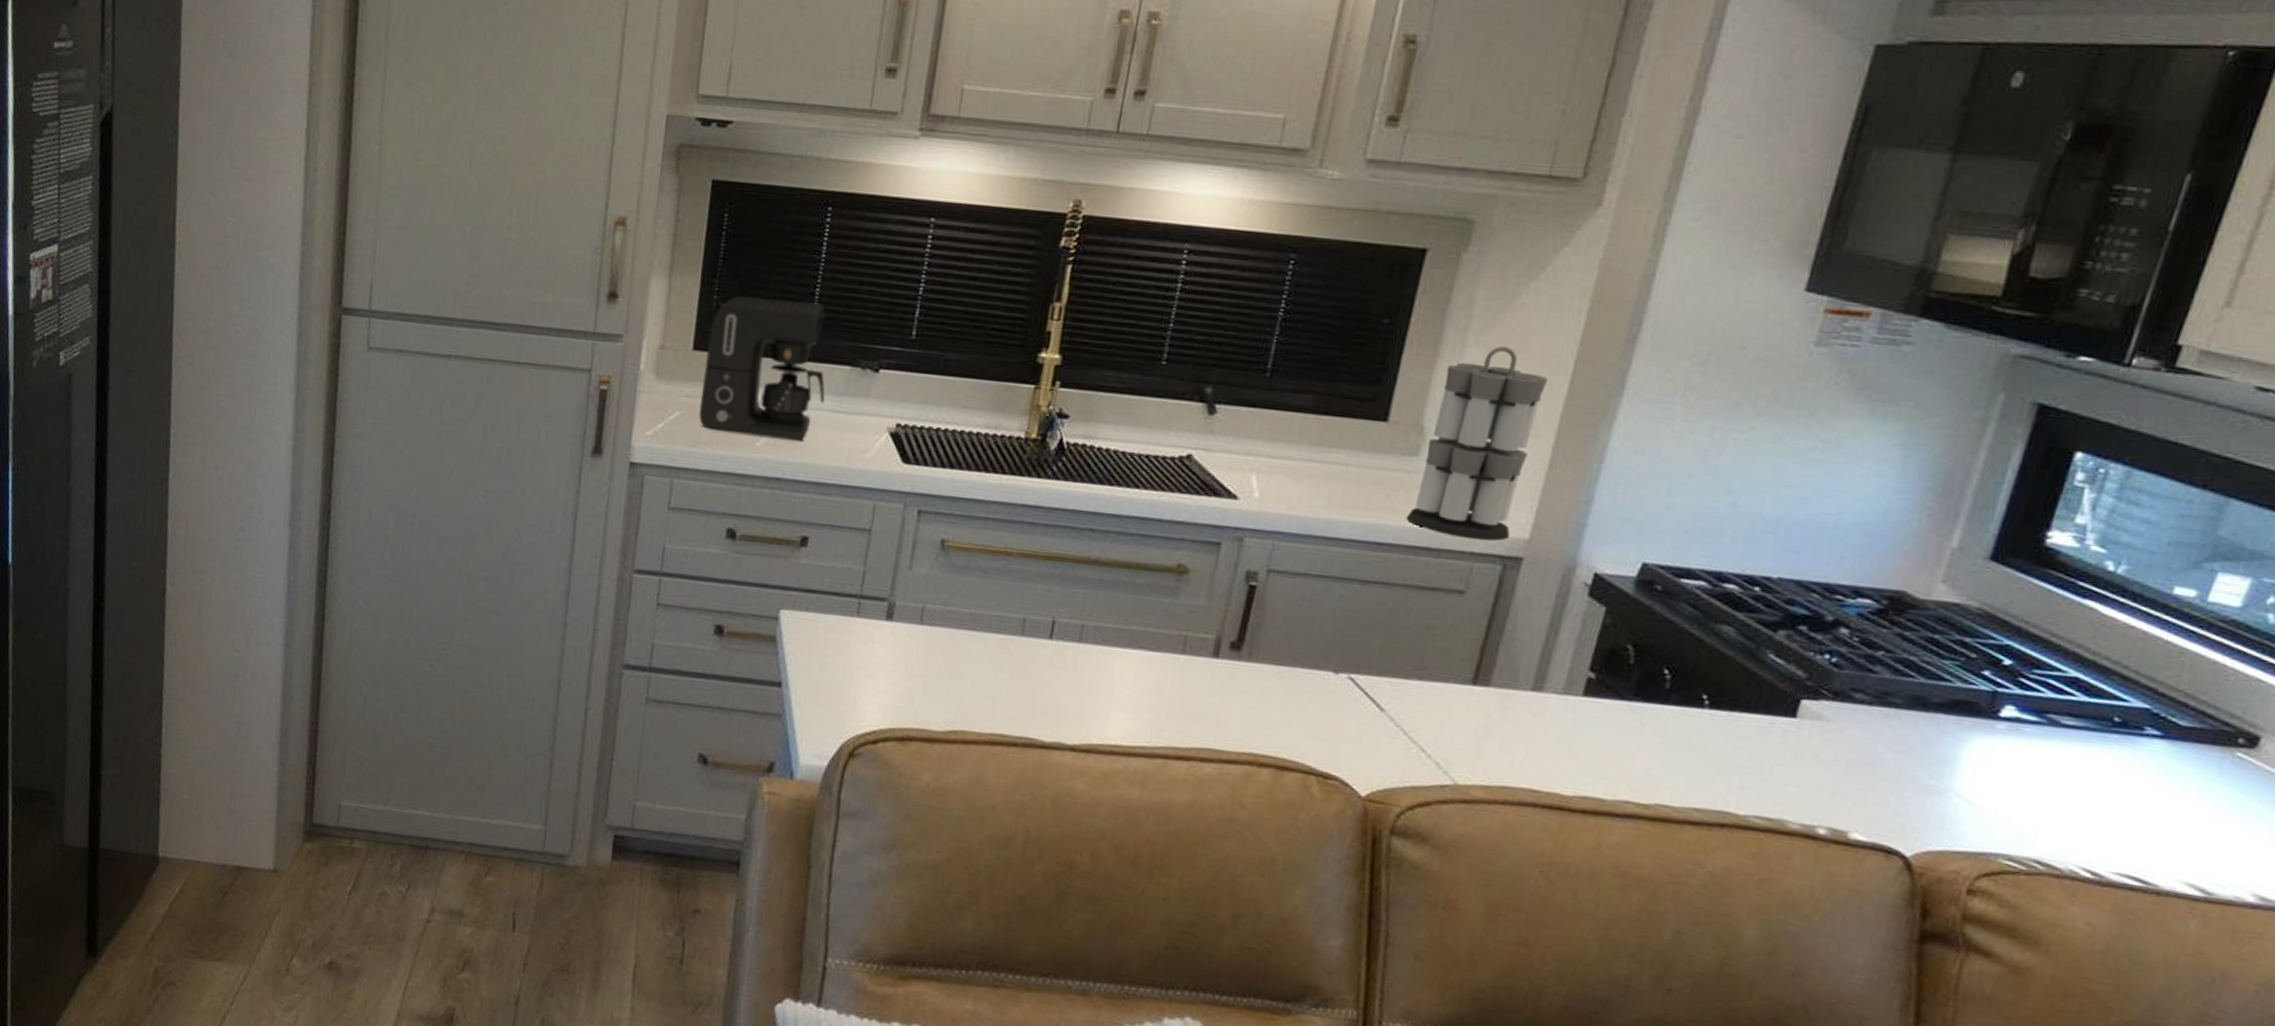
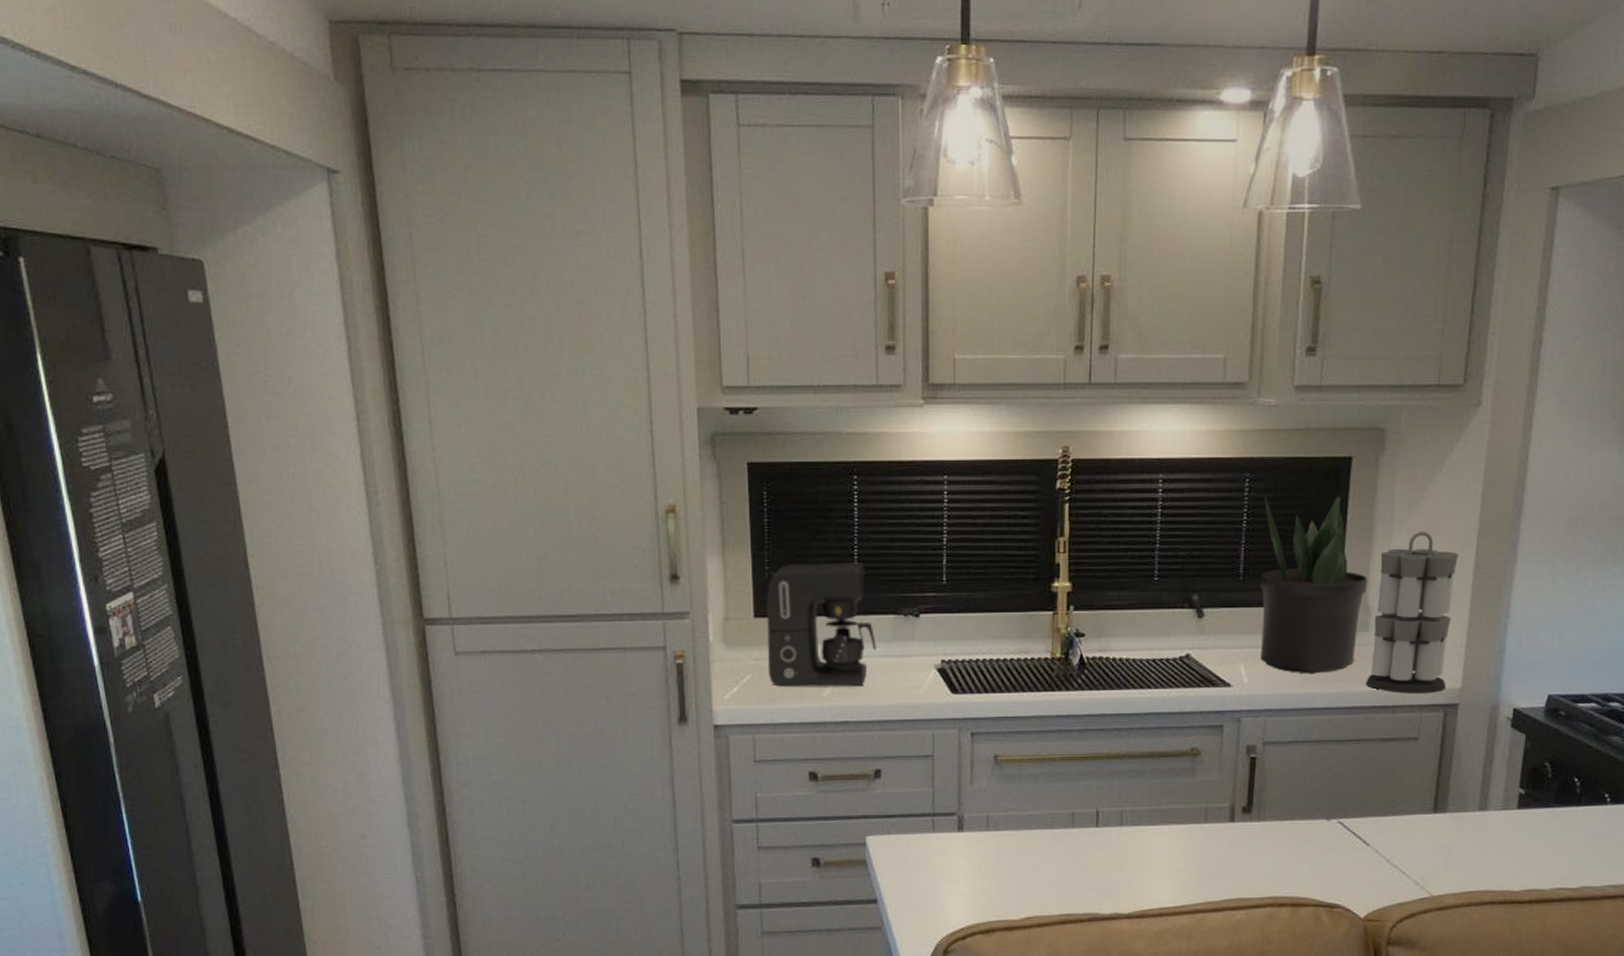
planter: none [1278,281,1428,500] -> present [1260,494,1368,674]

